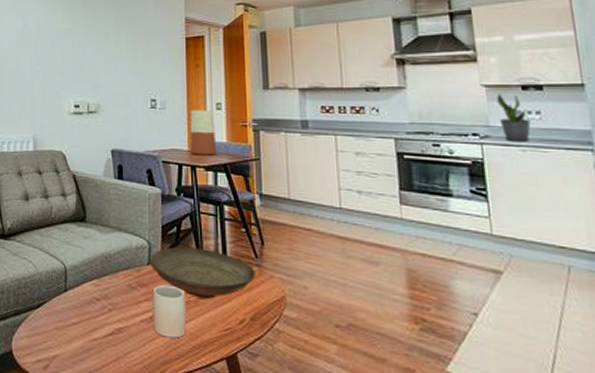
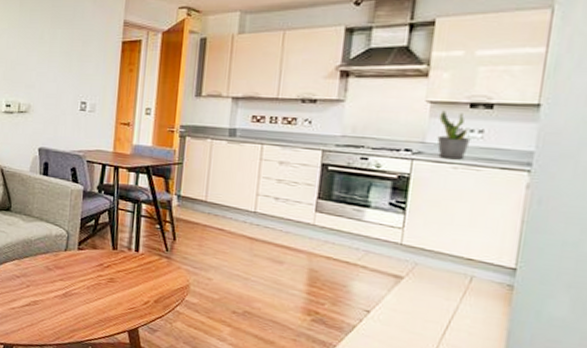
decorative bowl: present [149,247,255,299] -> none [66,237,164,283]
mug: present [152,285,187,339] -> none [65,268,98,313]
vase: present [190,109,217,156] -> none [115,113,143,158]

